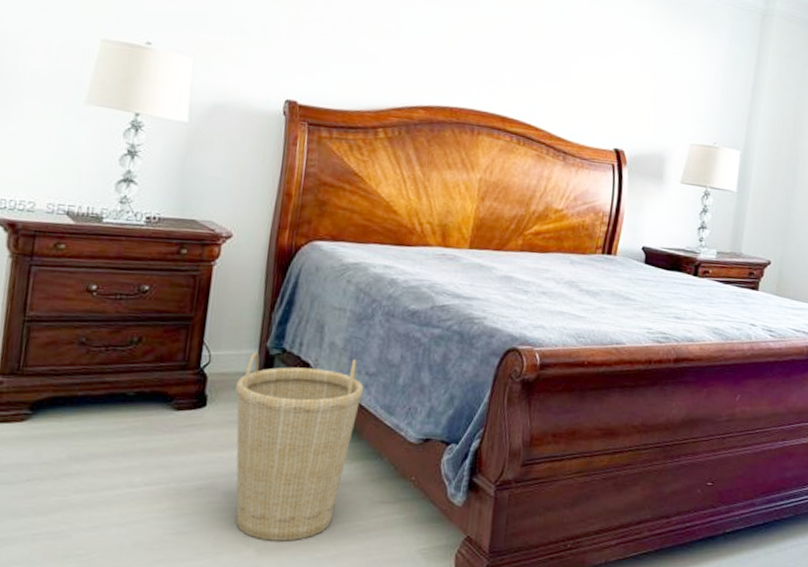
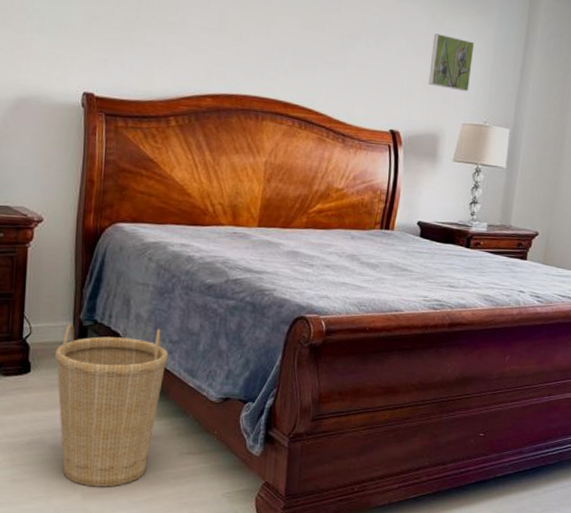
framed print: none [655,50,704,111] -> present [428,33,475,92]

